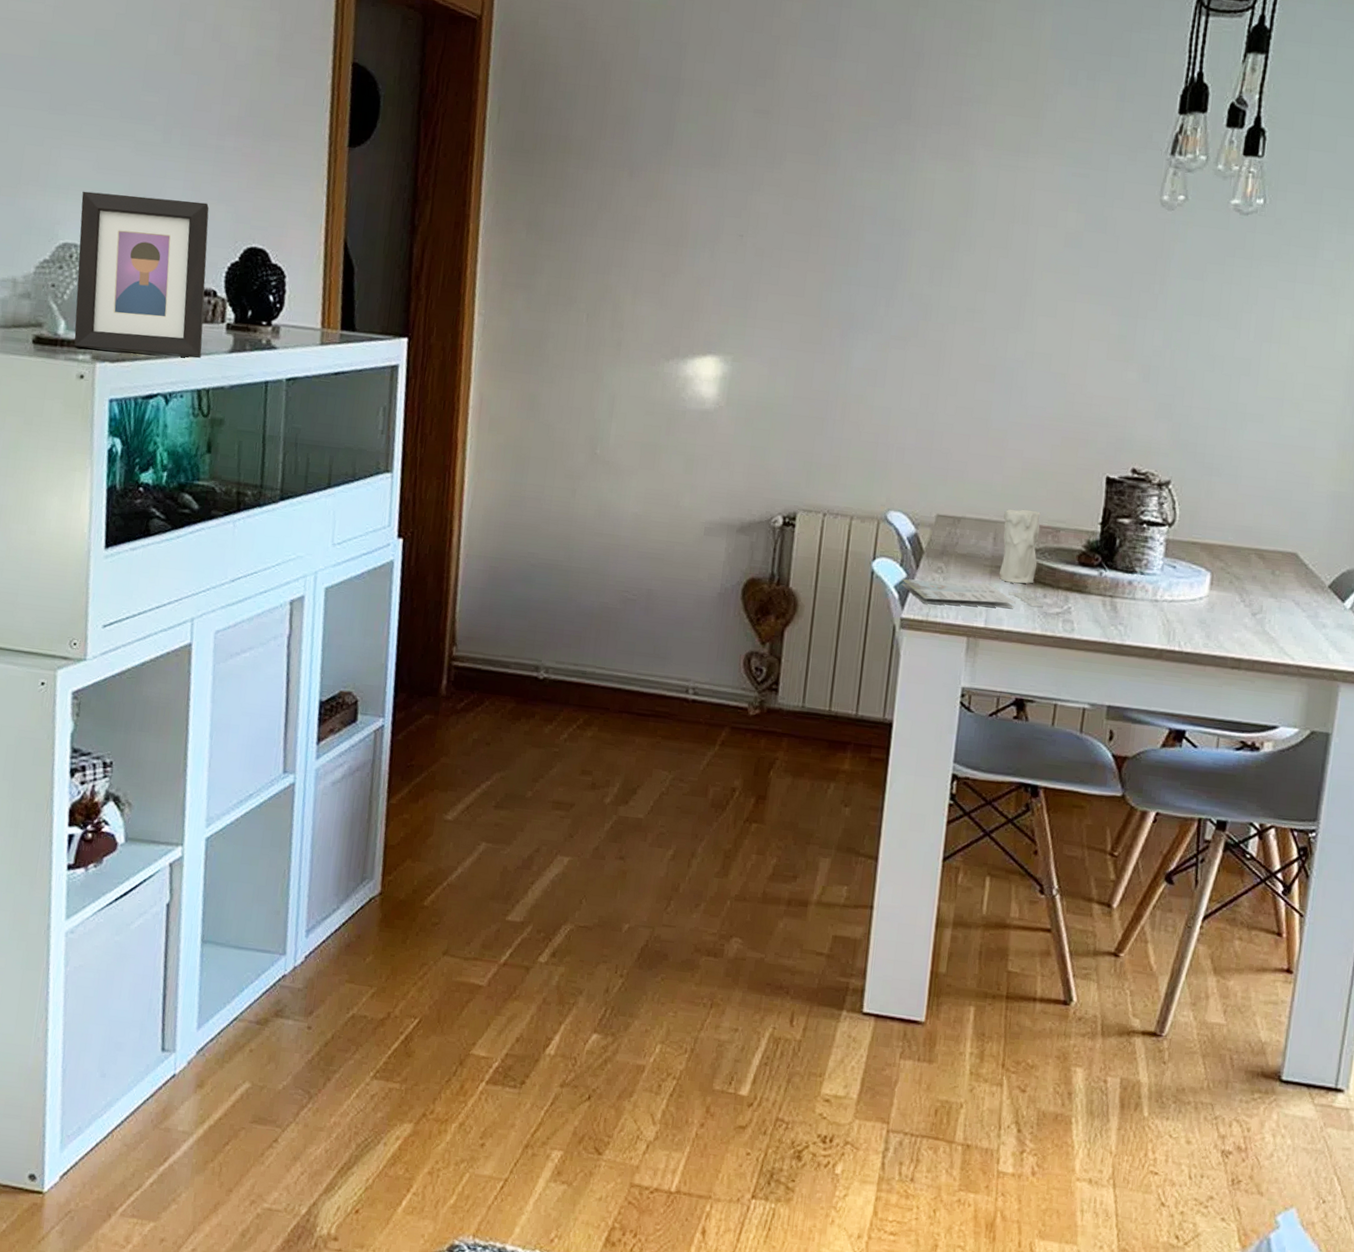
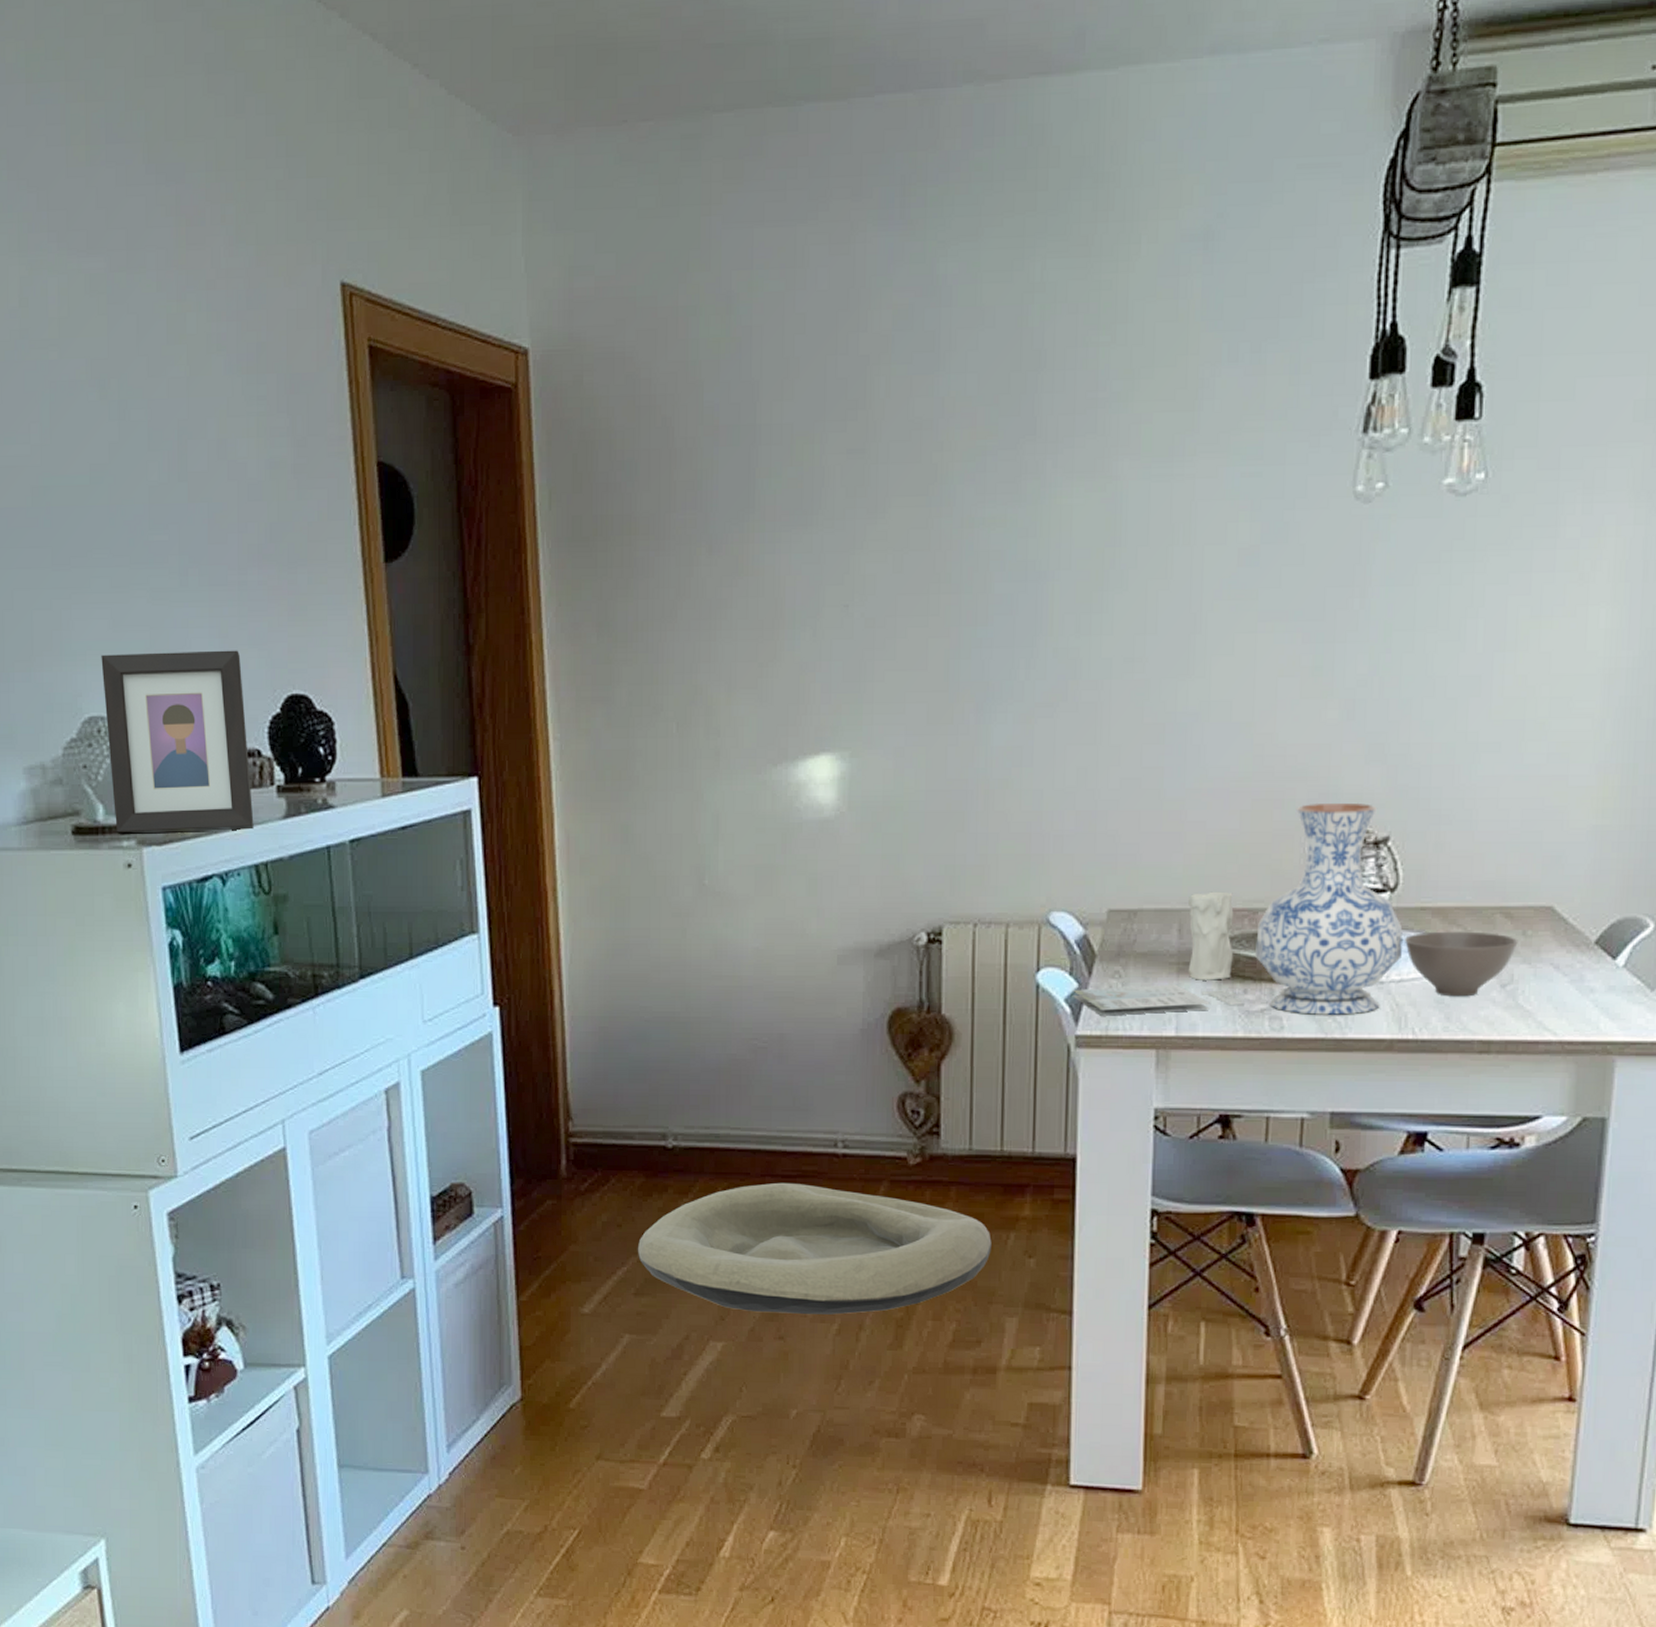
dog bed: none [501,719,814,842] -> present [637,1182,992,1315]
vase: none [1054,446,1176,625] -> present [1254,802,1403,1015]
bowl: none [1176,563,1268,620] -> present [1404,931,1518,995]

